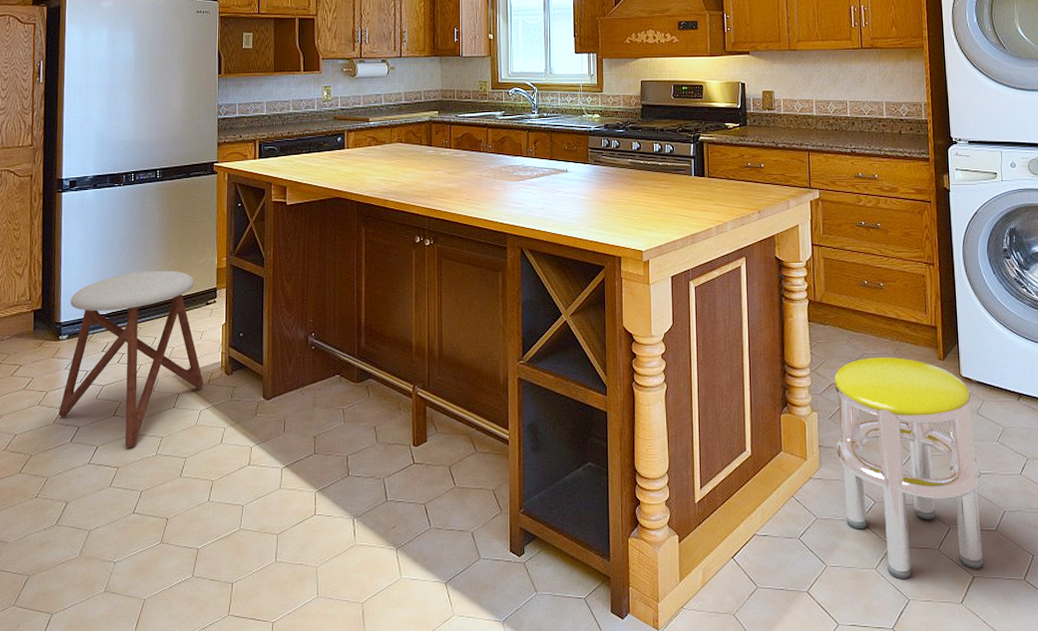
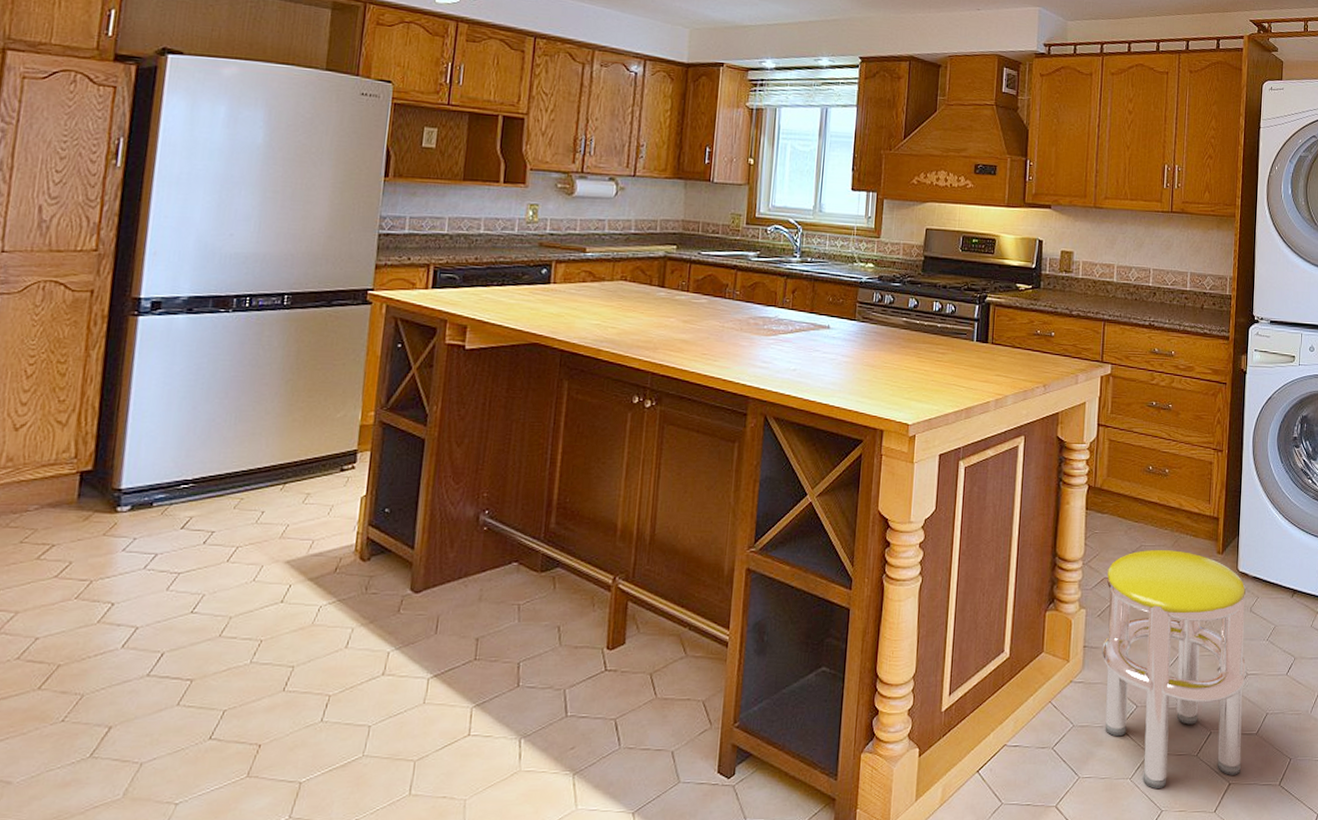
stool: present [58,270,203,448] -> none [107,424,328,654]

